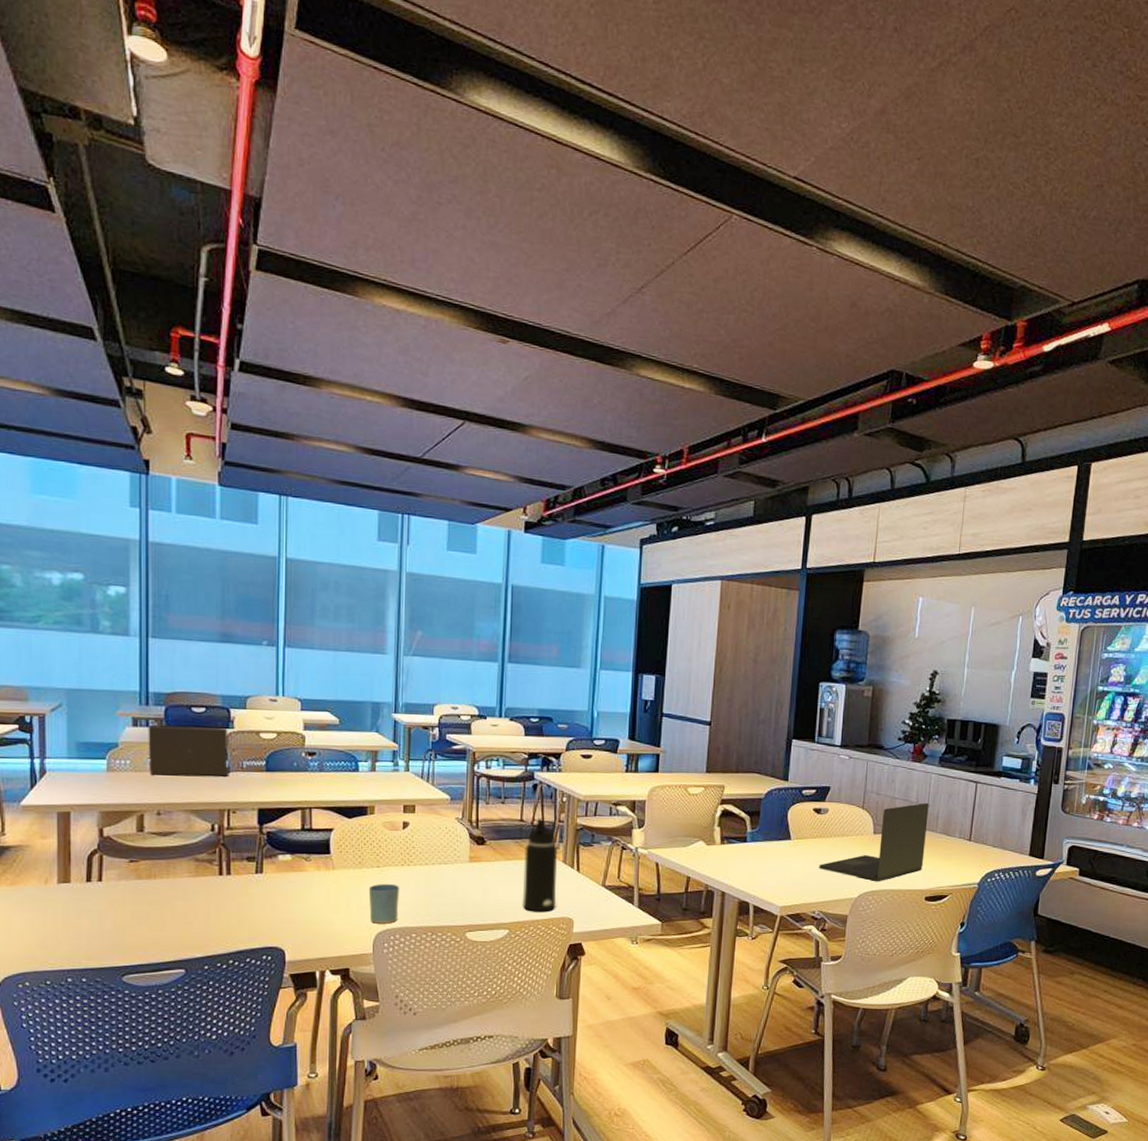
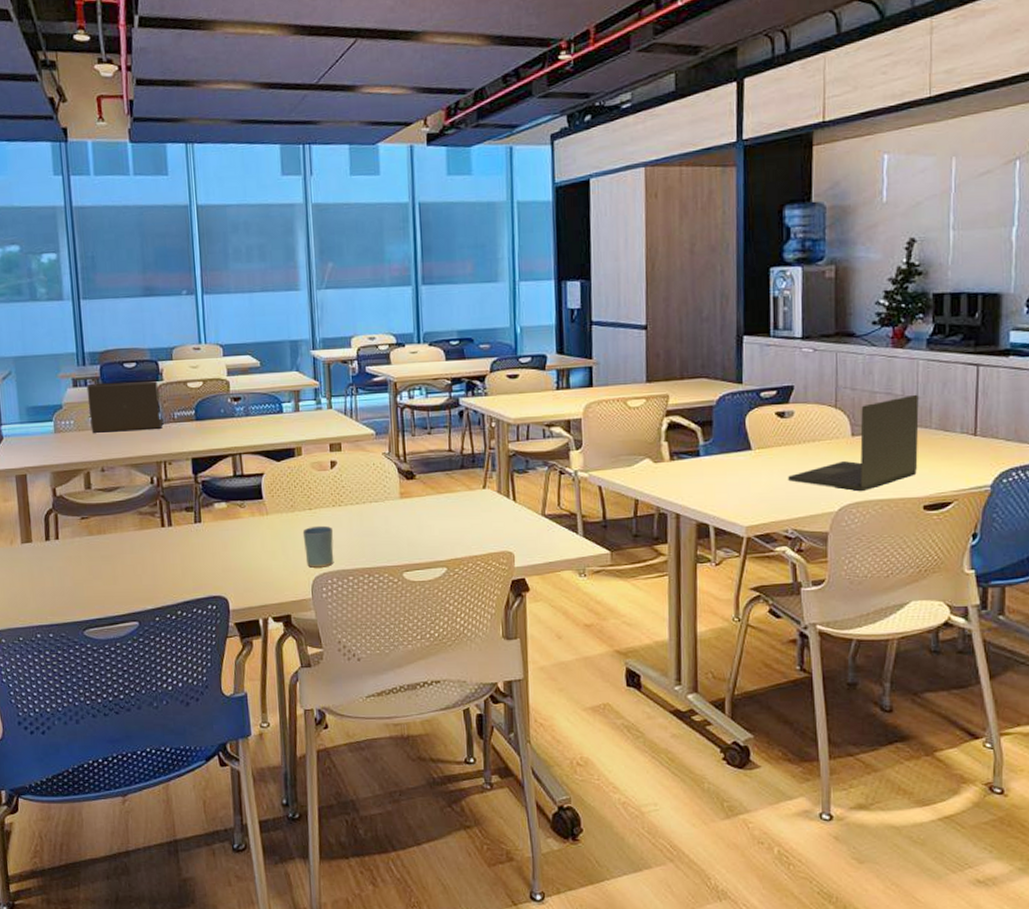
water bottle: present [523,818,557,913] -> none [456,446,493,548]

